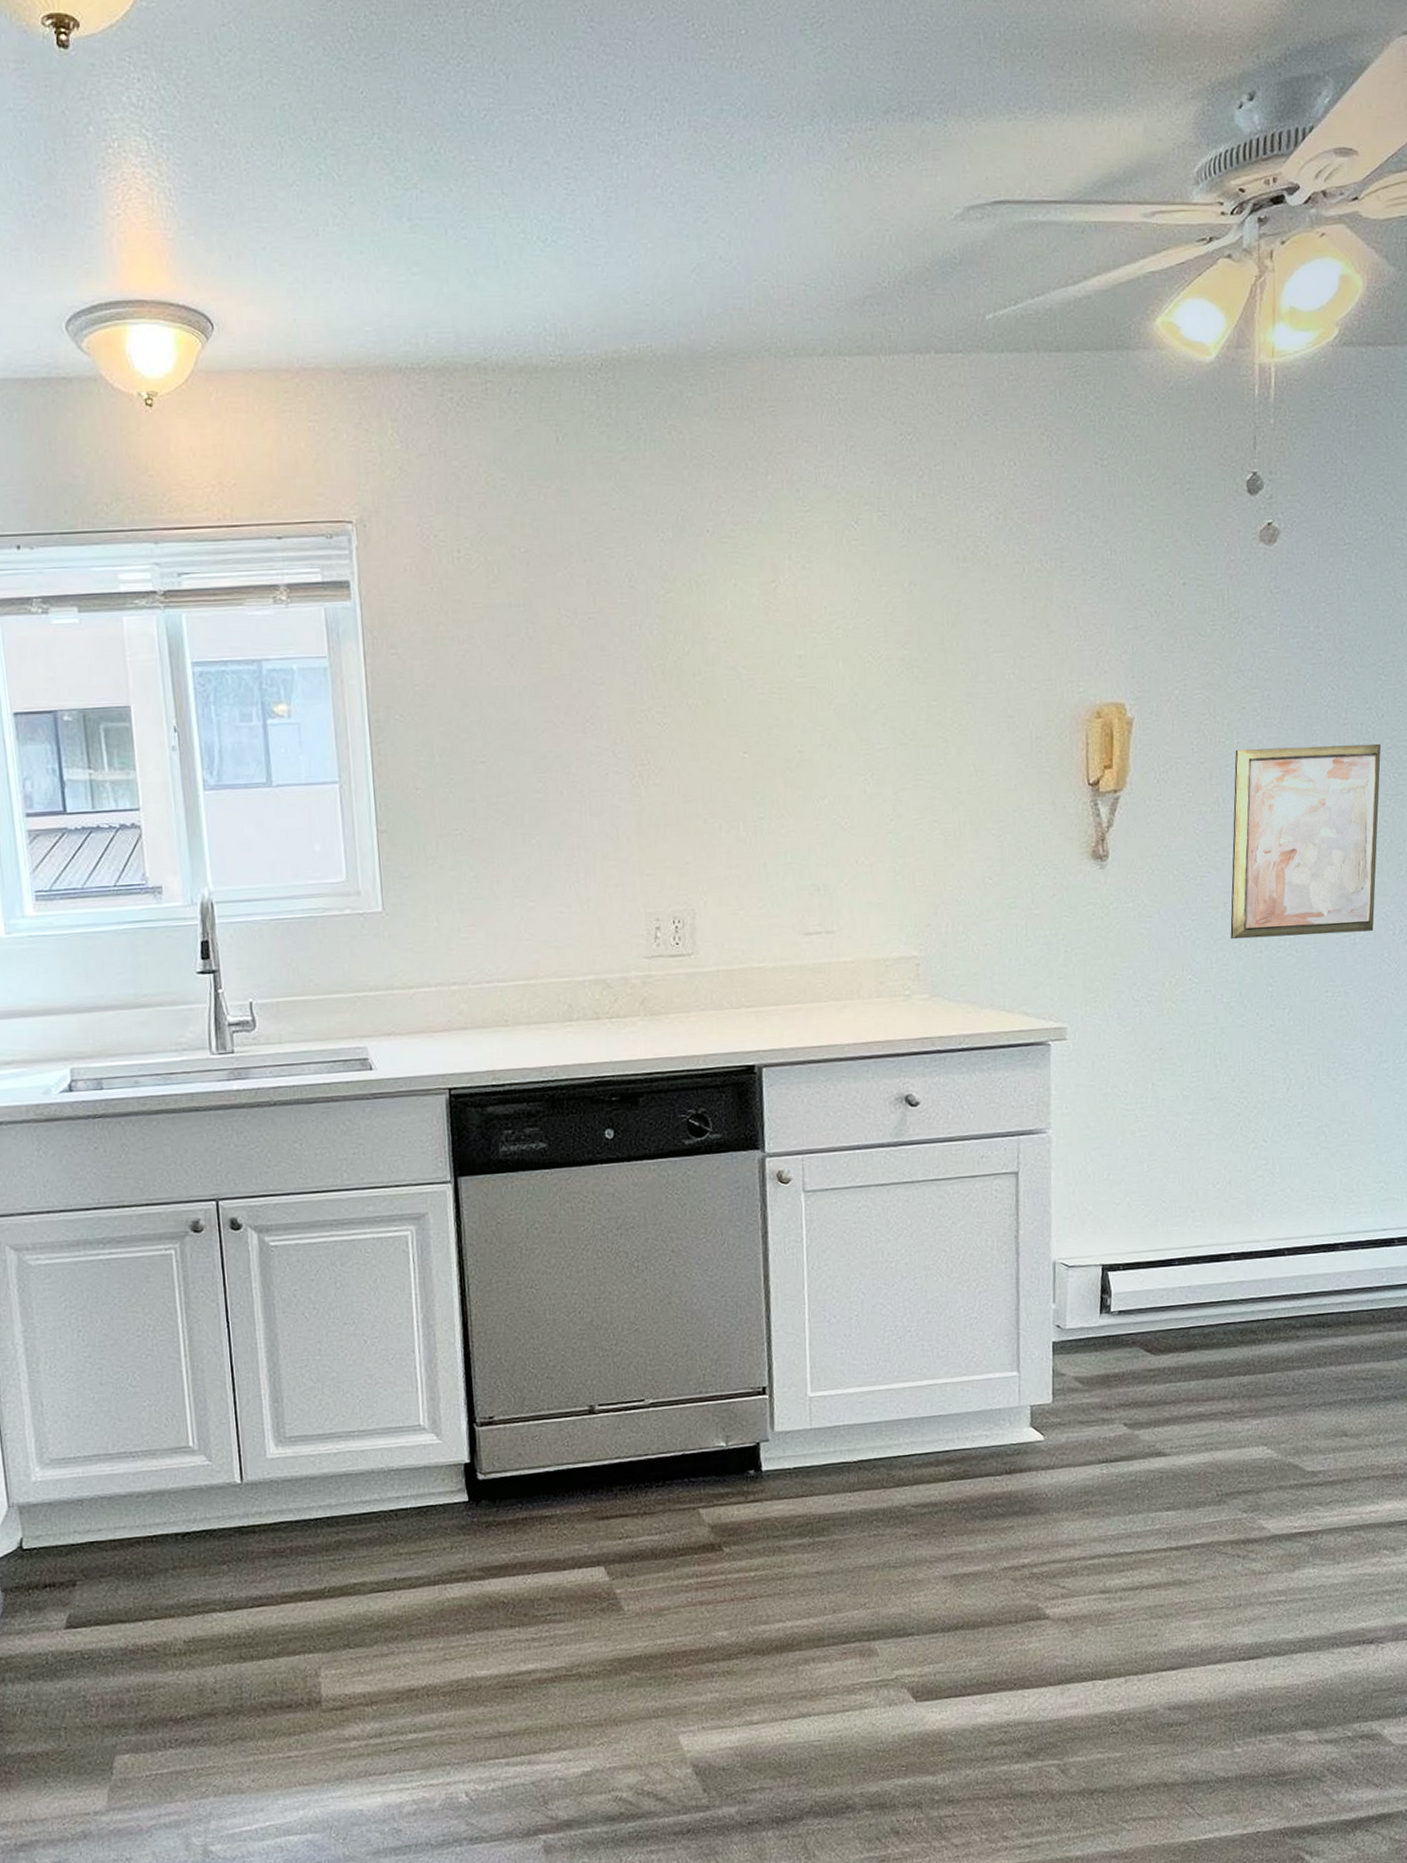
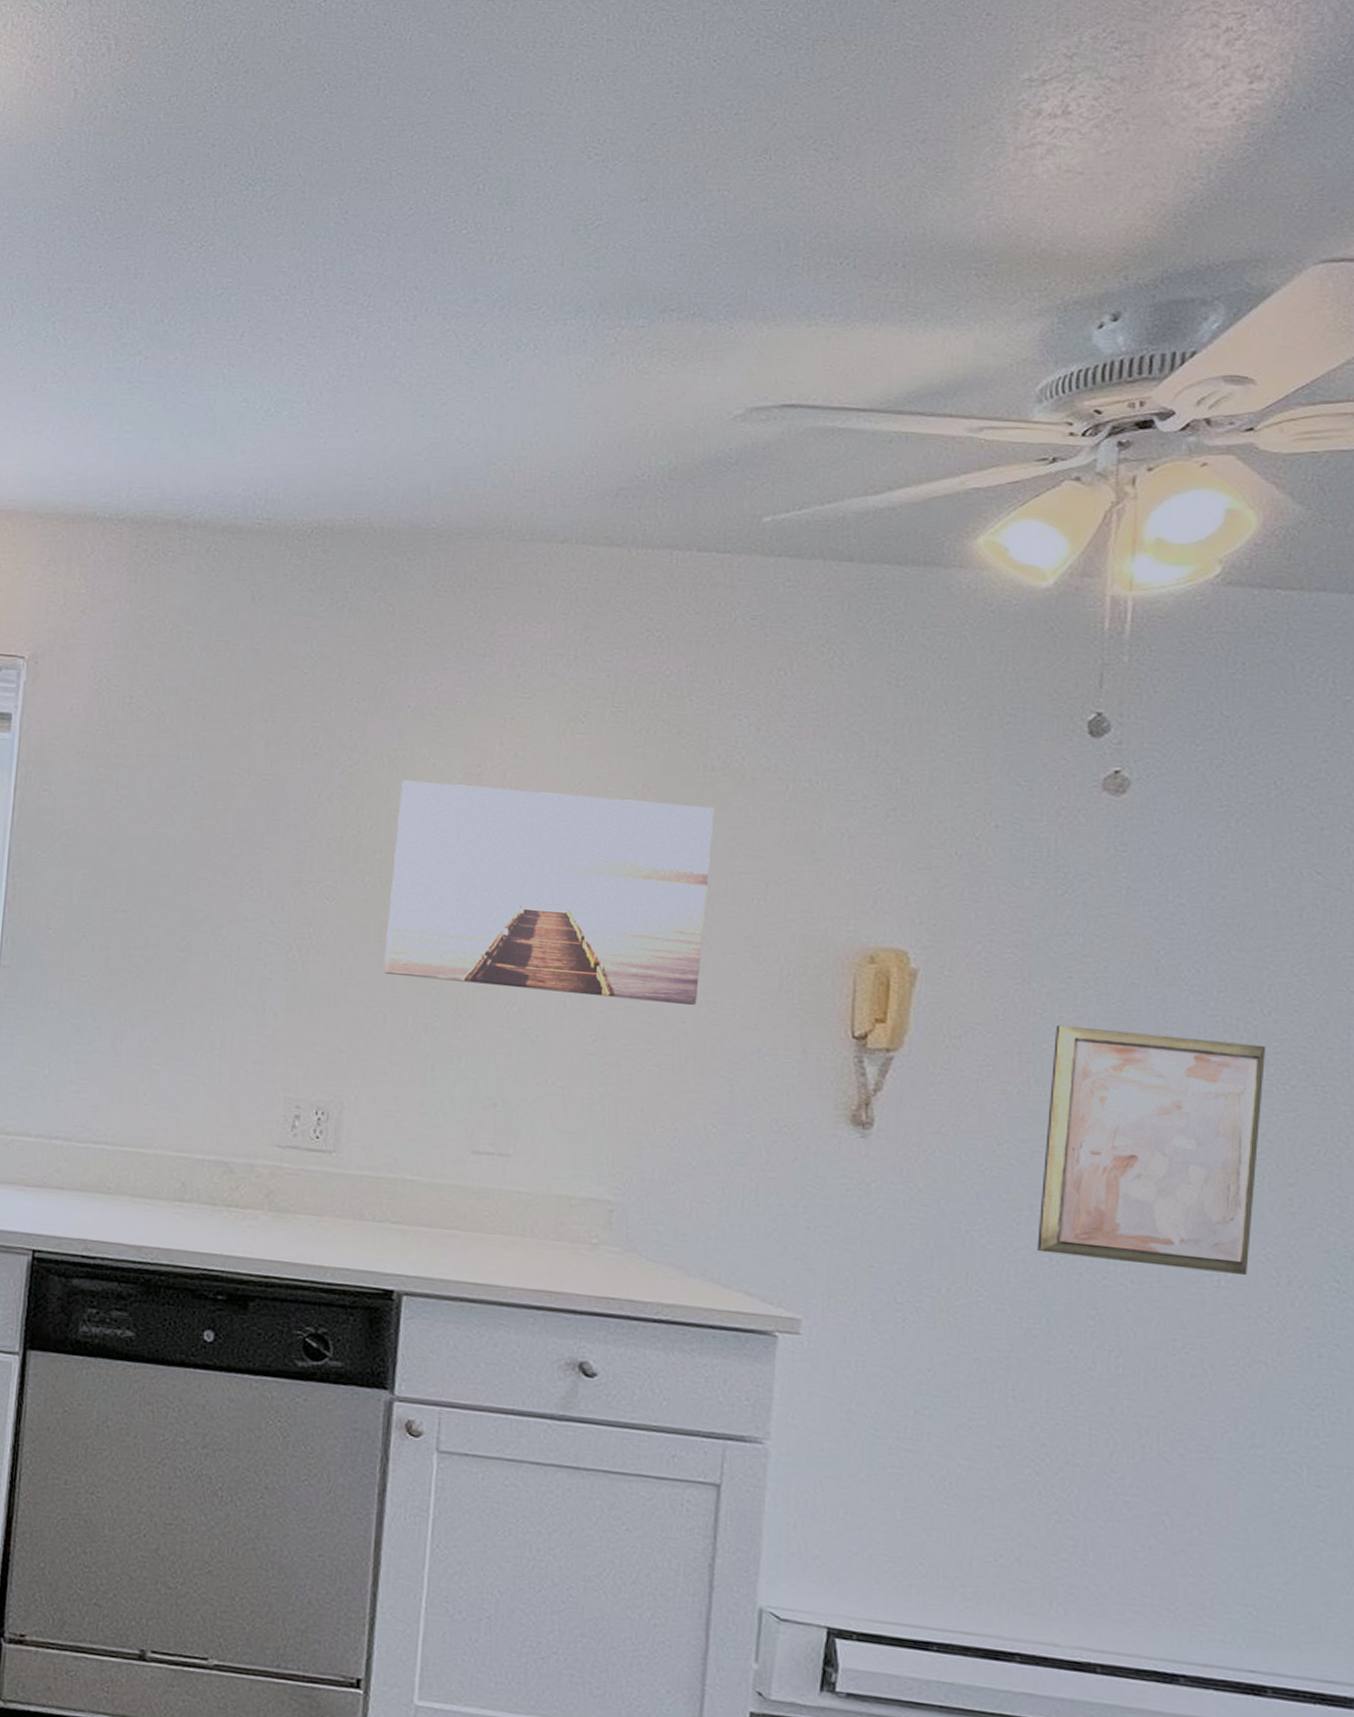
wall art: none [710,595,969,787] -> present [383,779,715,1006]

